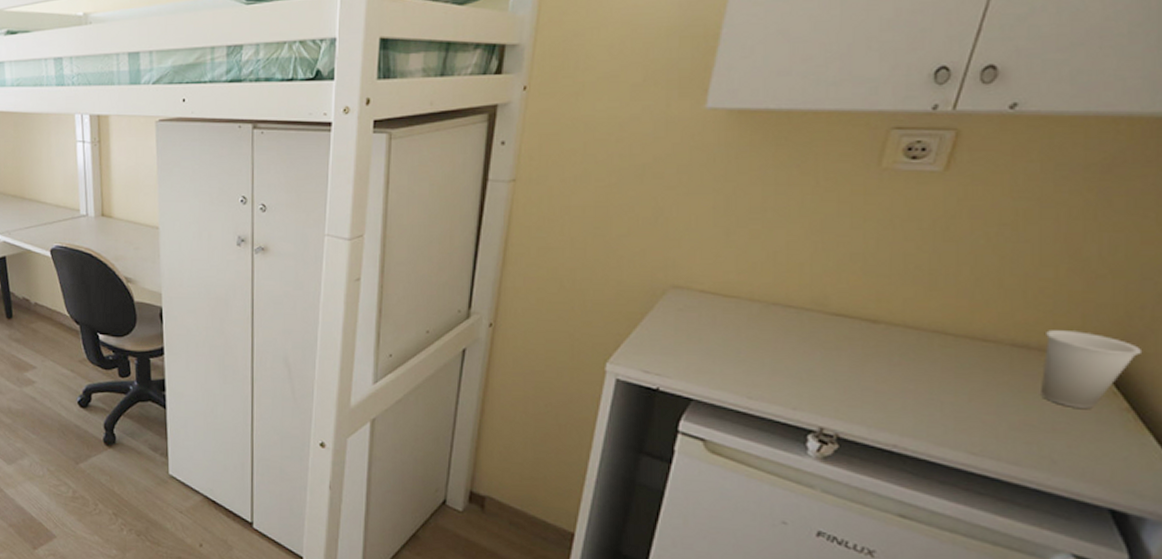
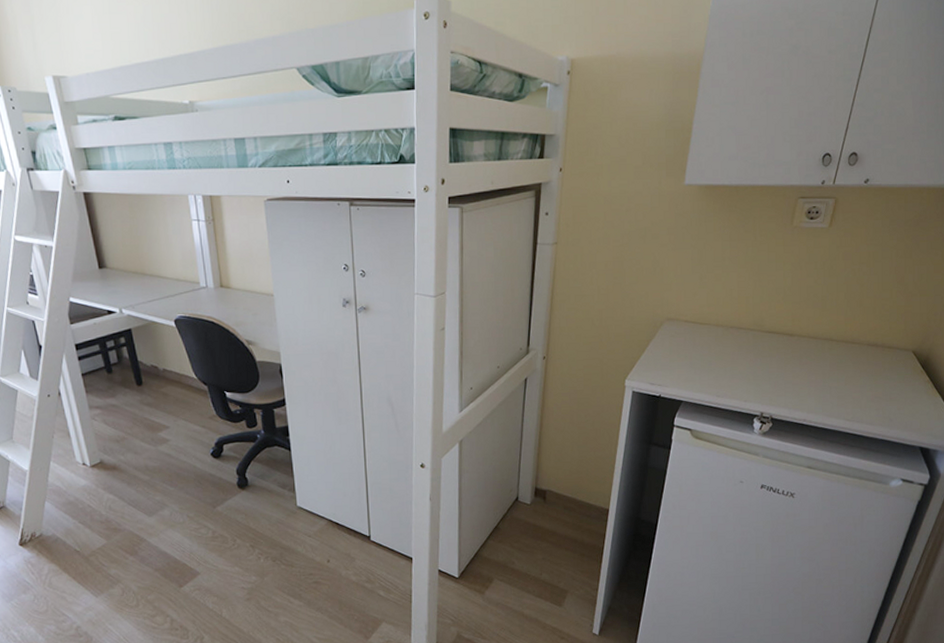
cup: present [1041,330,1141,408] -> none [884,332,935,383]

